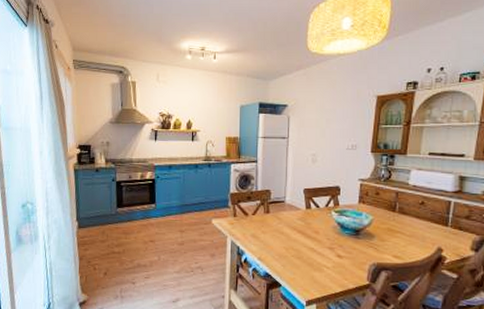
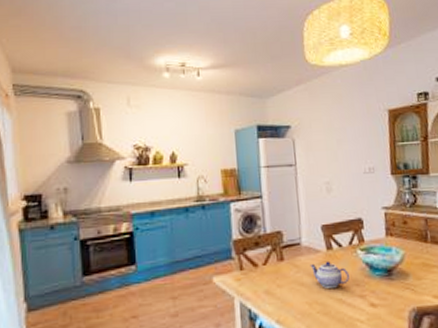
teapot: none [290,217,322,239] -> present [309,260,350,288]

